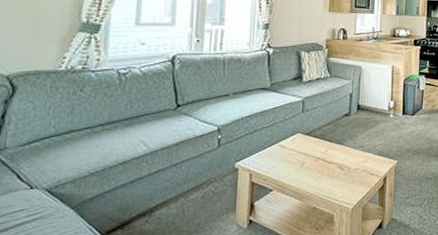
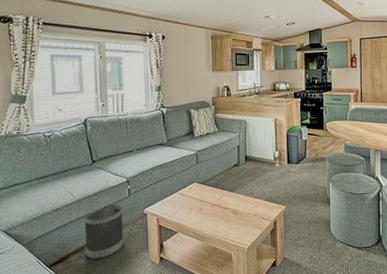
wastebasket: none [154,156,209,224] -> present [84,204,124,259]

